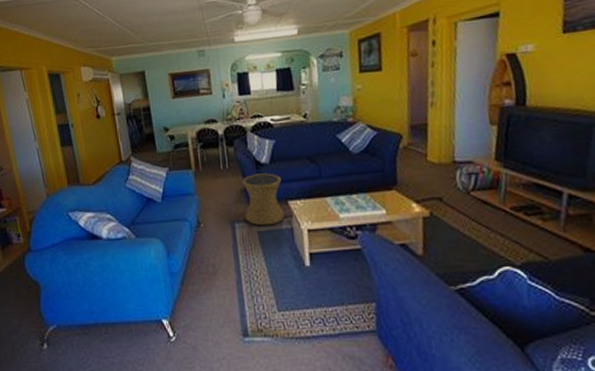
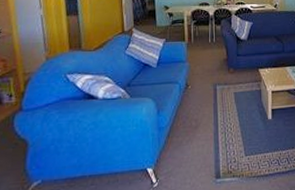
side table: present [242,173,285,226] -> none [225,47,256,88]

